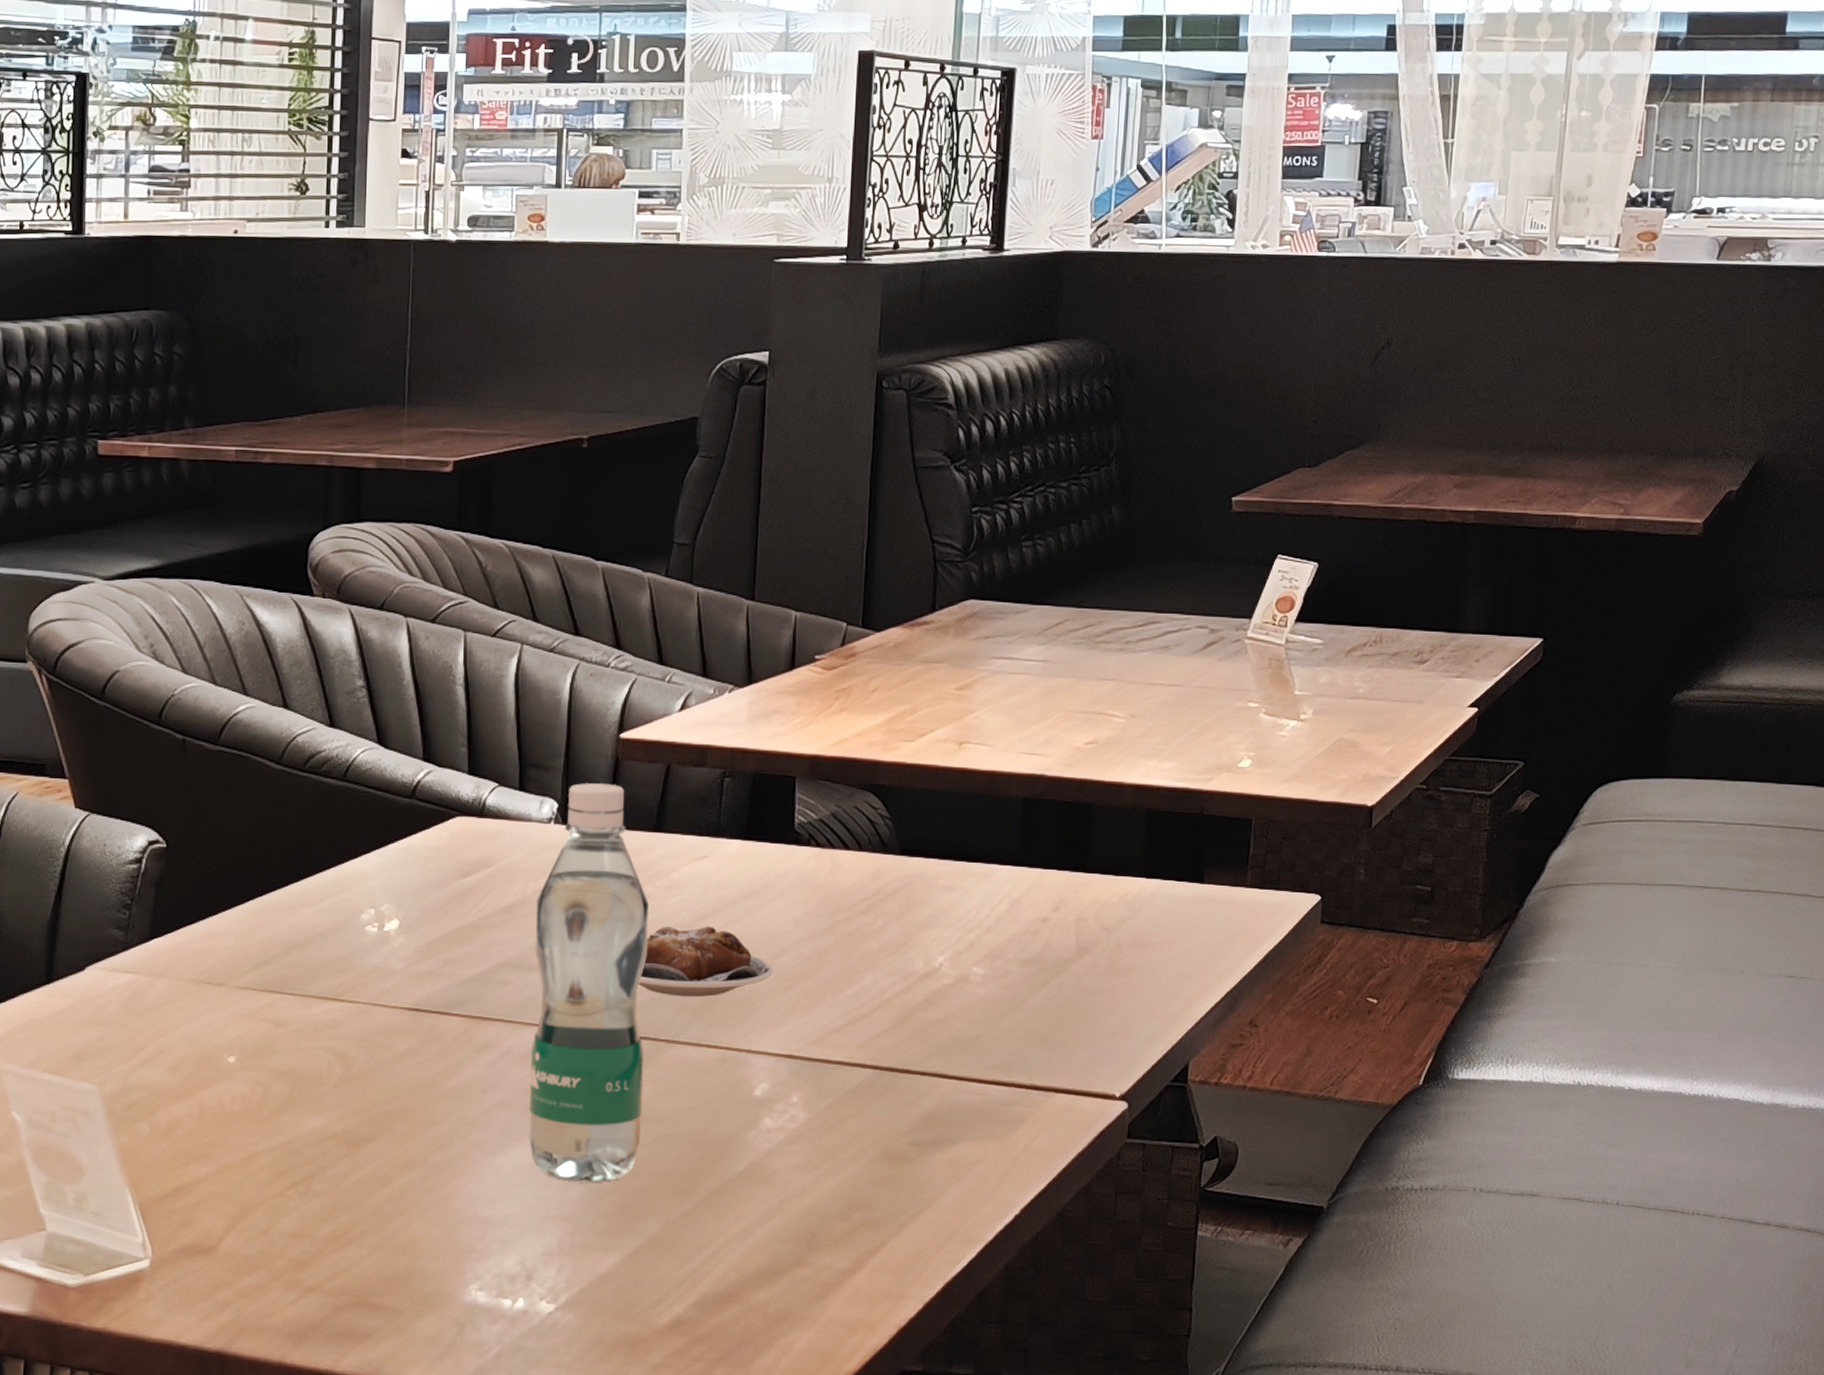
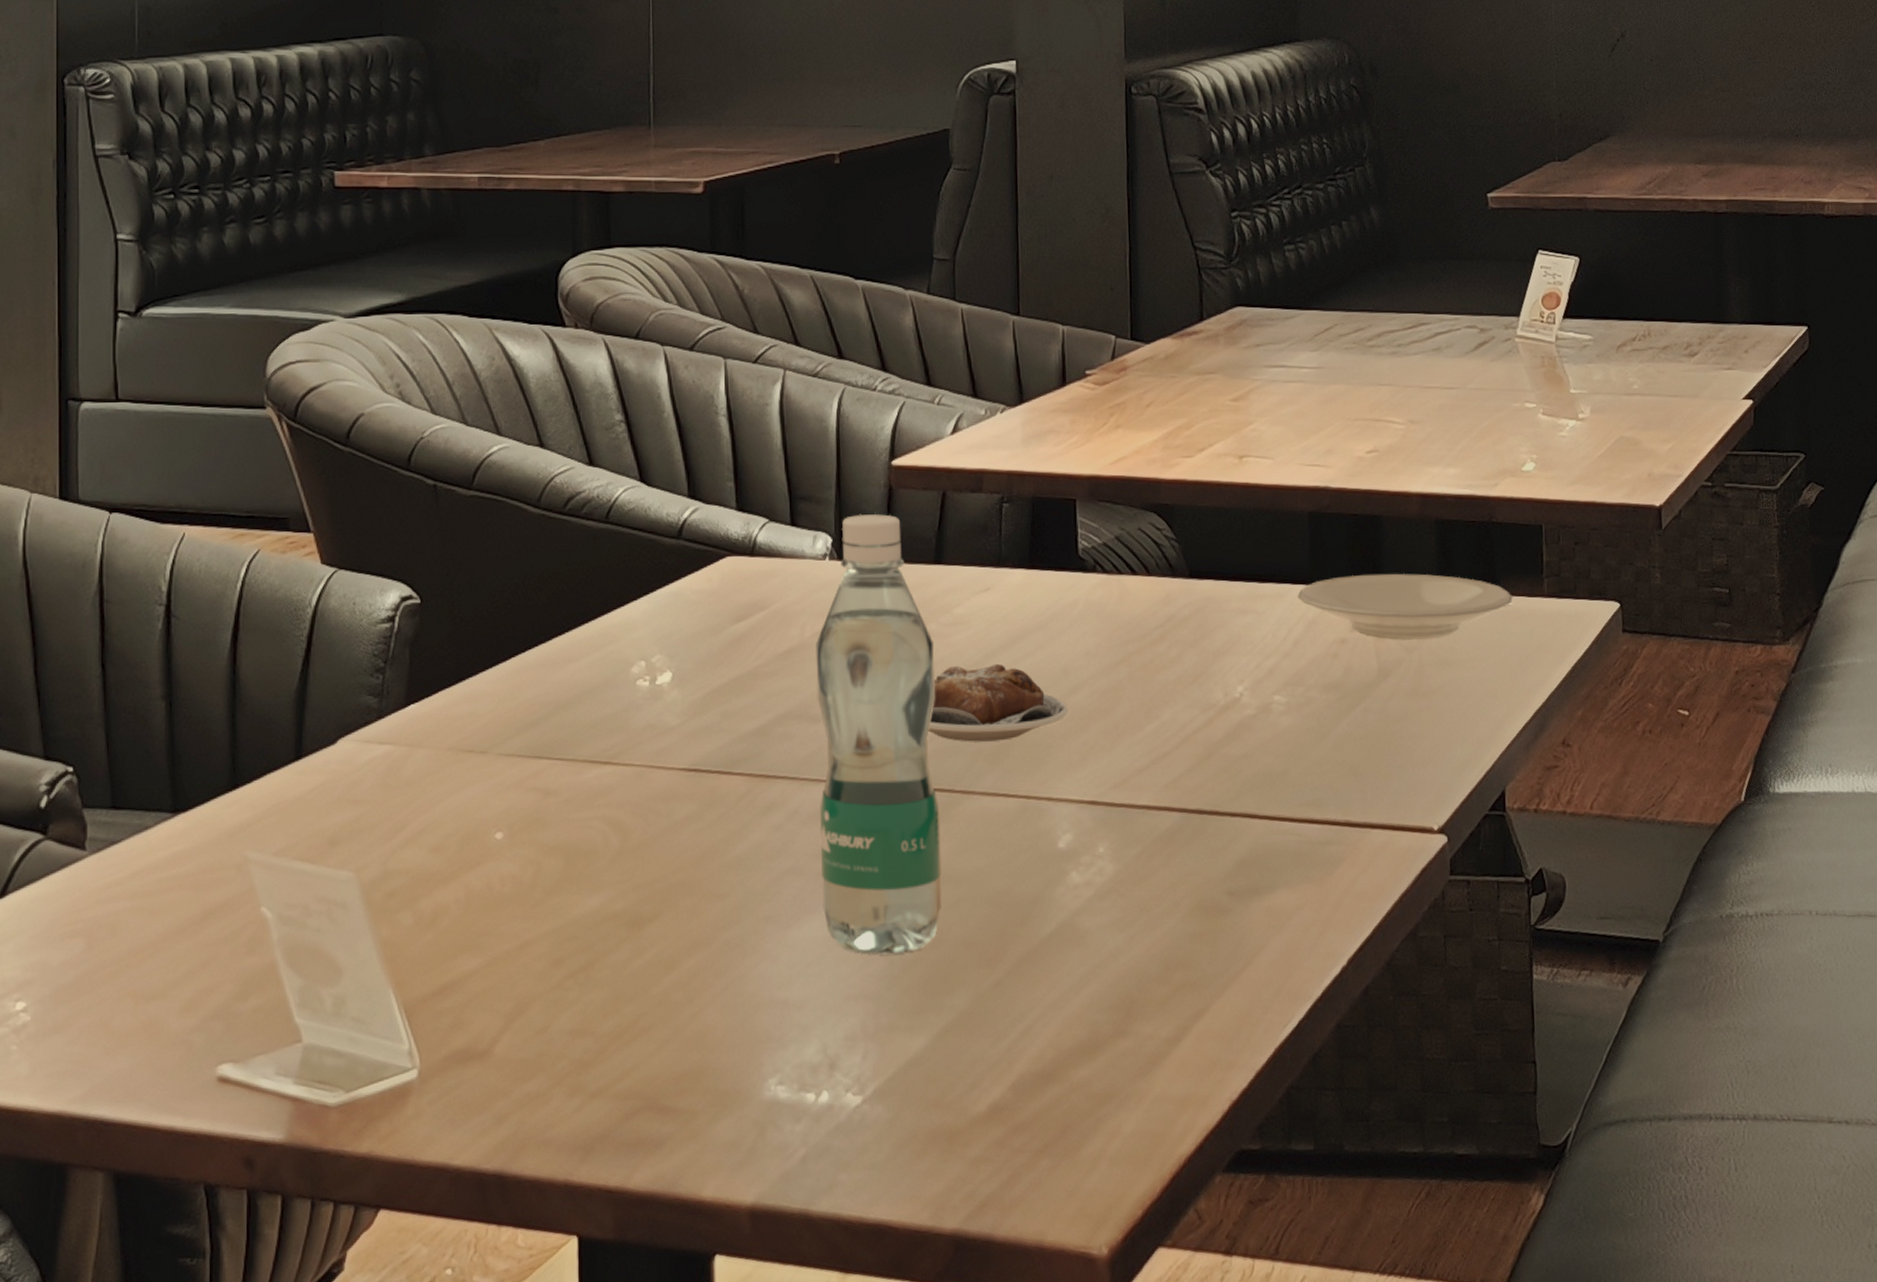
saucer: none [1004,858,1216,921] -> present [1297,573,1513,640]

